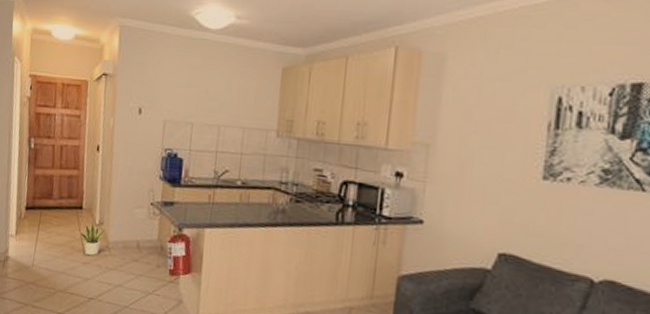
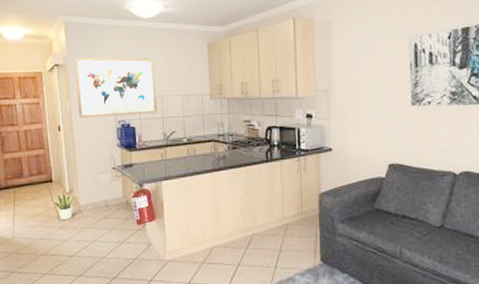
wall art: none [121,67,216,146] -> present [74,56,158,119]

